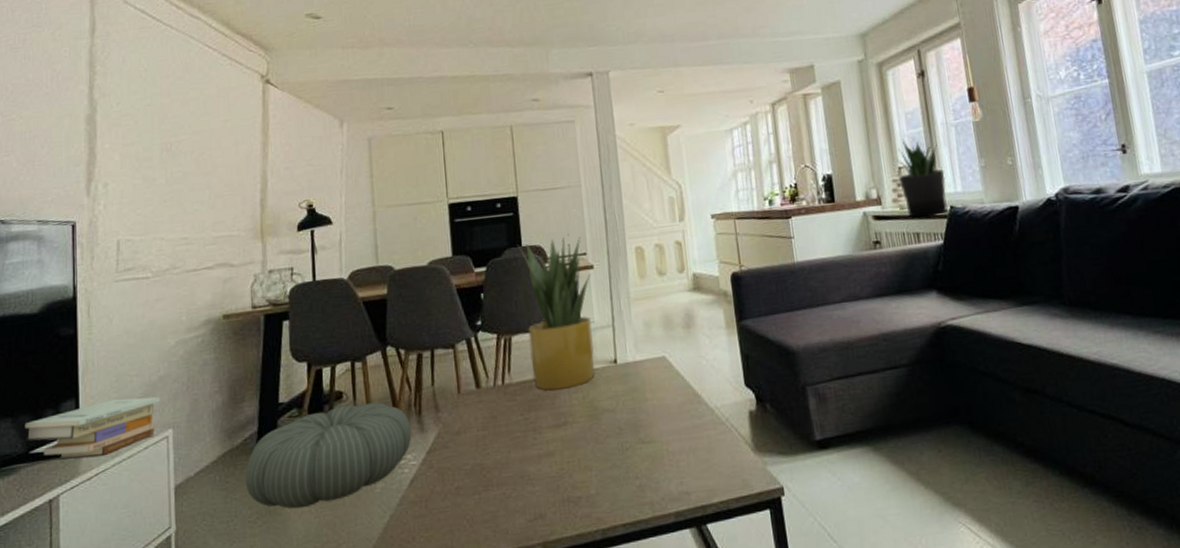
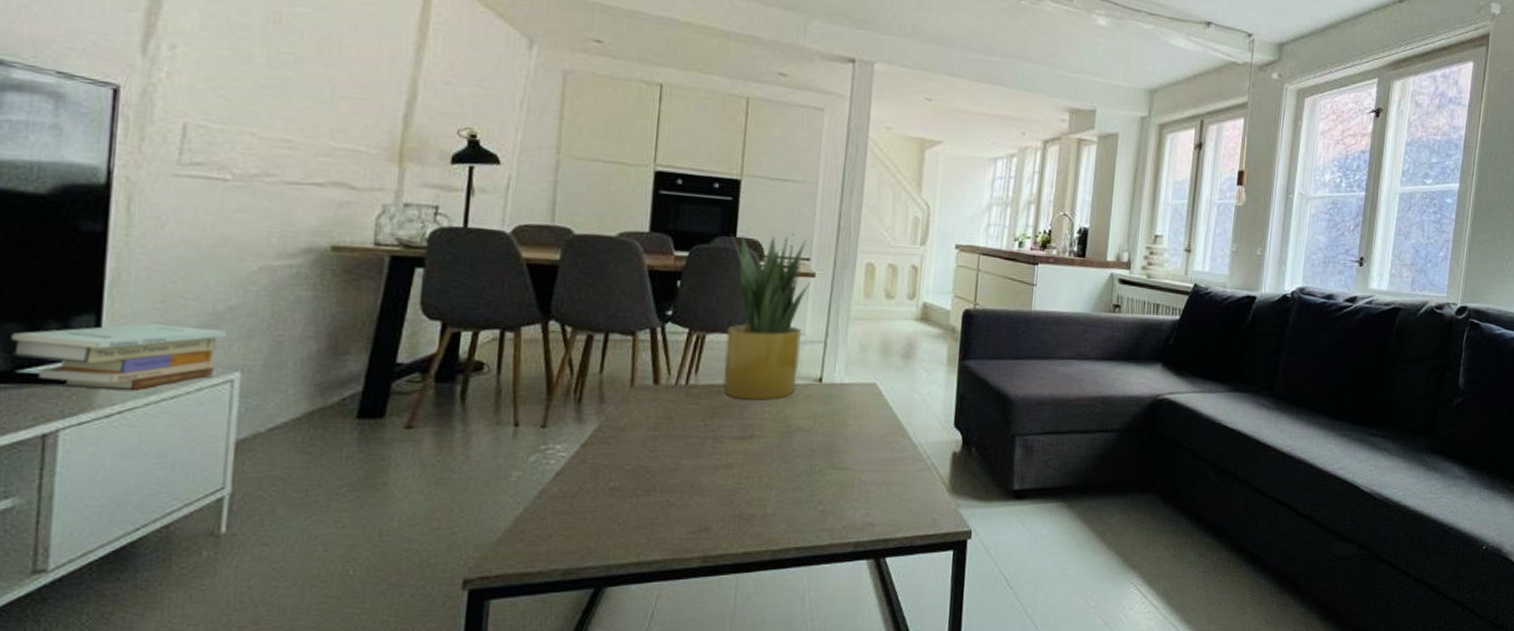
pouf: present [245,402,412,509] -> none [337,379,566,487]
planter: present [894,139,948,218] -> none [1152,207,1197,290]

